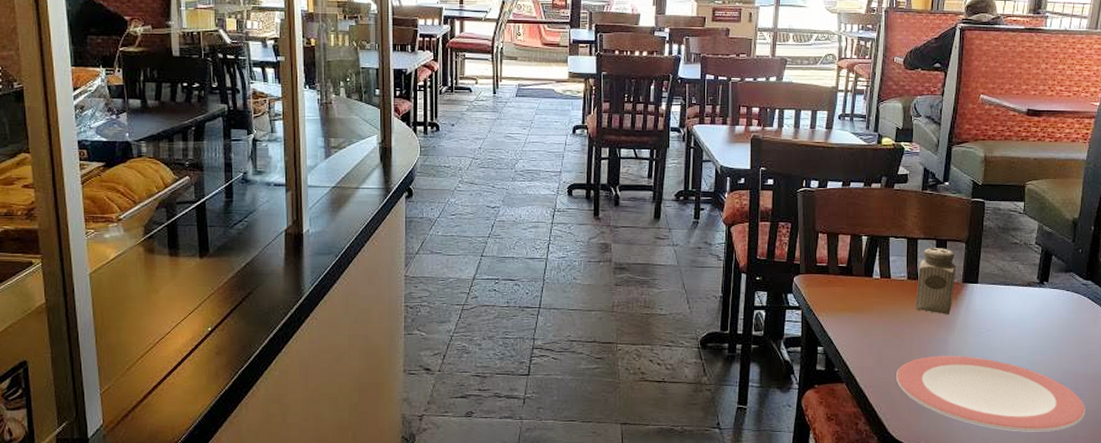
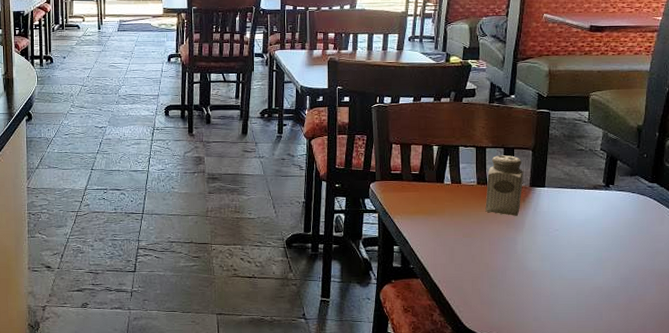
plate: present [895,356,1085,432] -> none [467,254,653,324]

